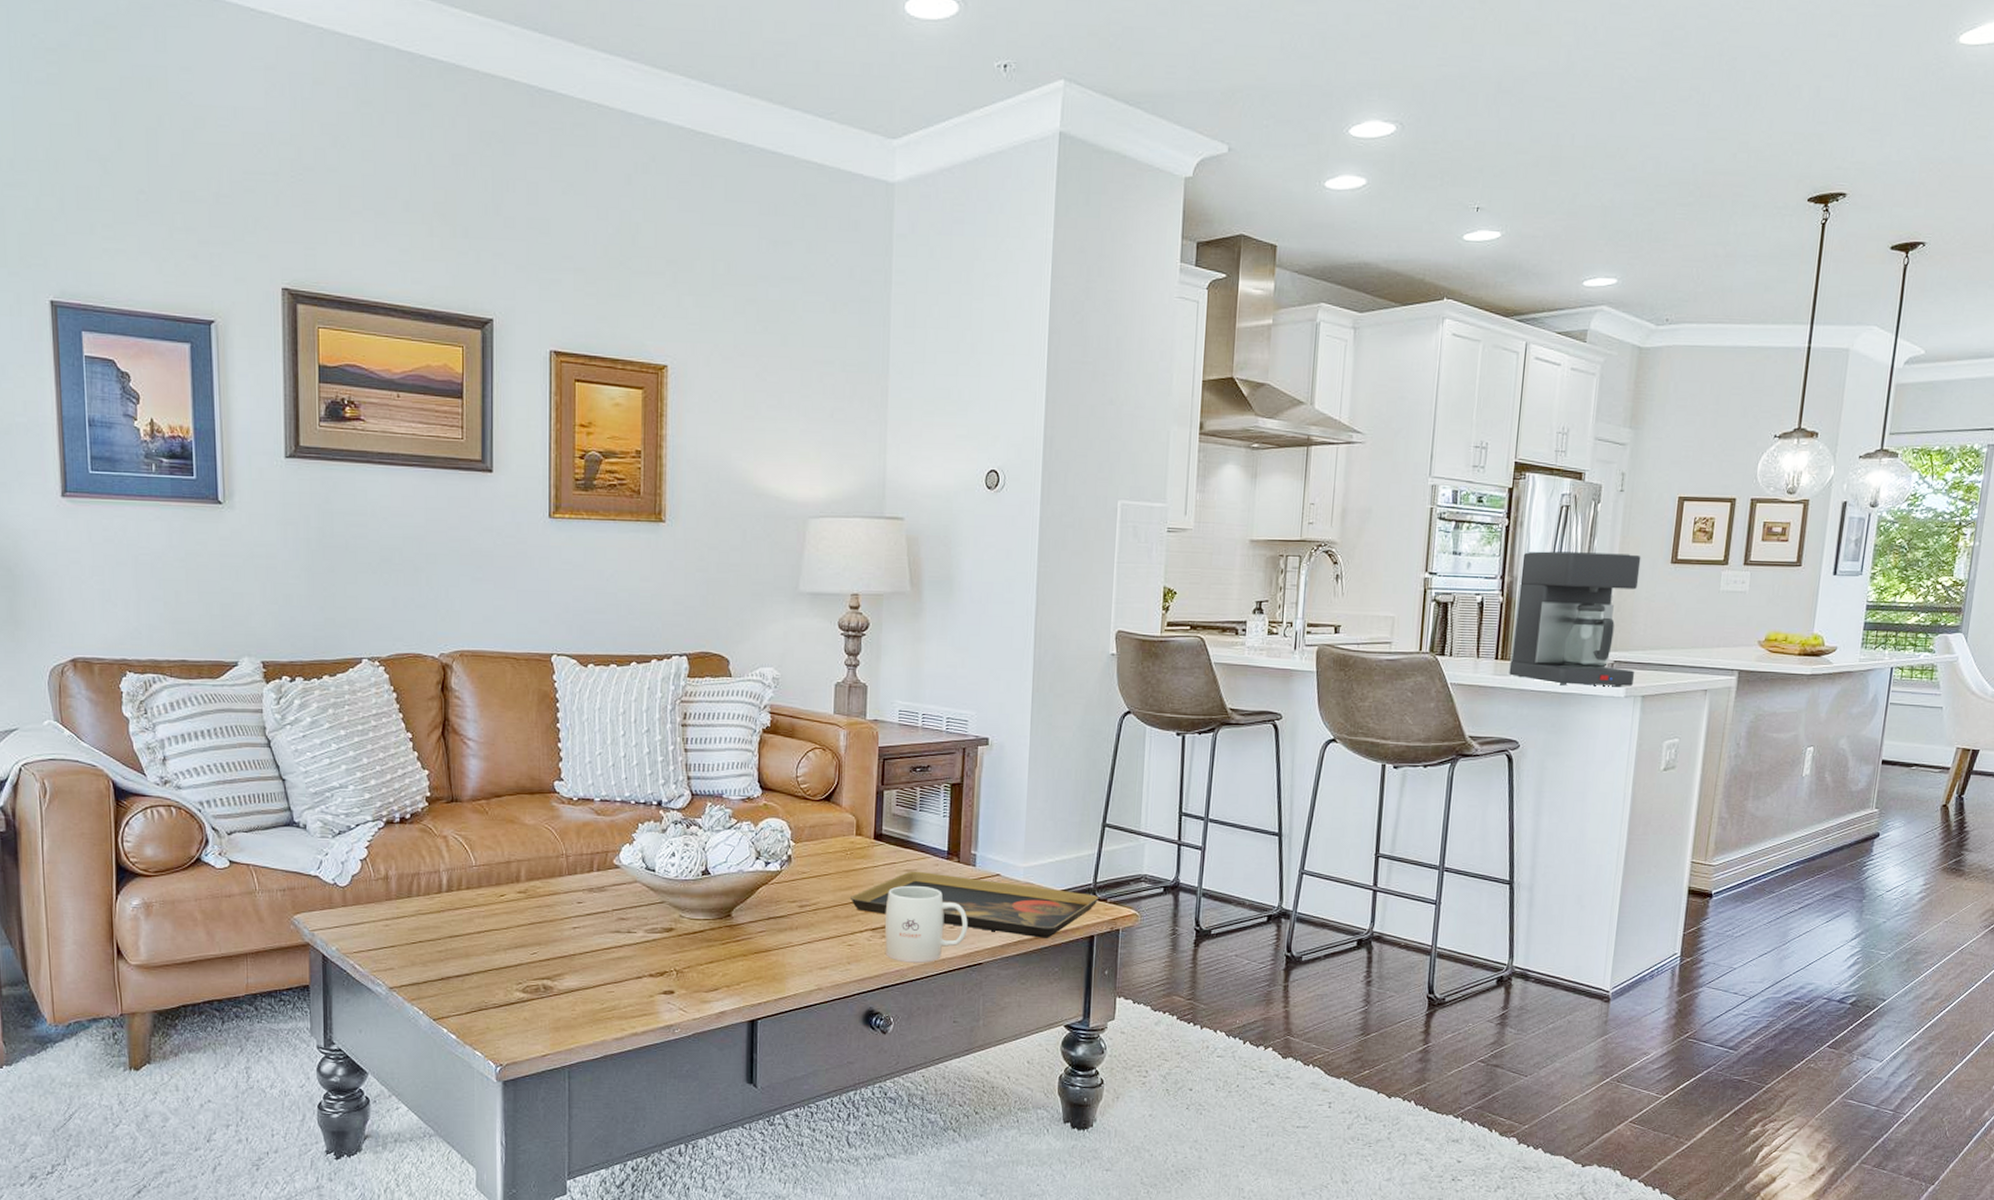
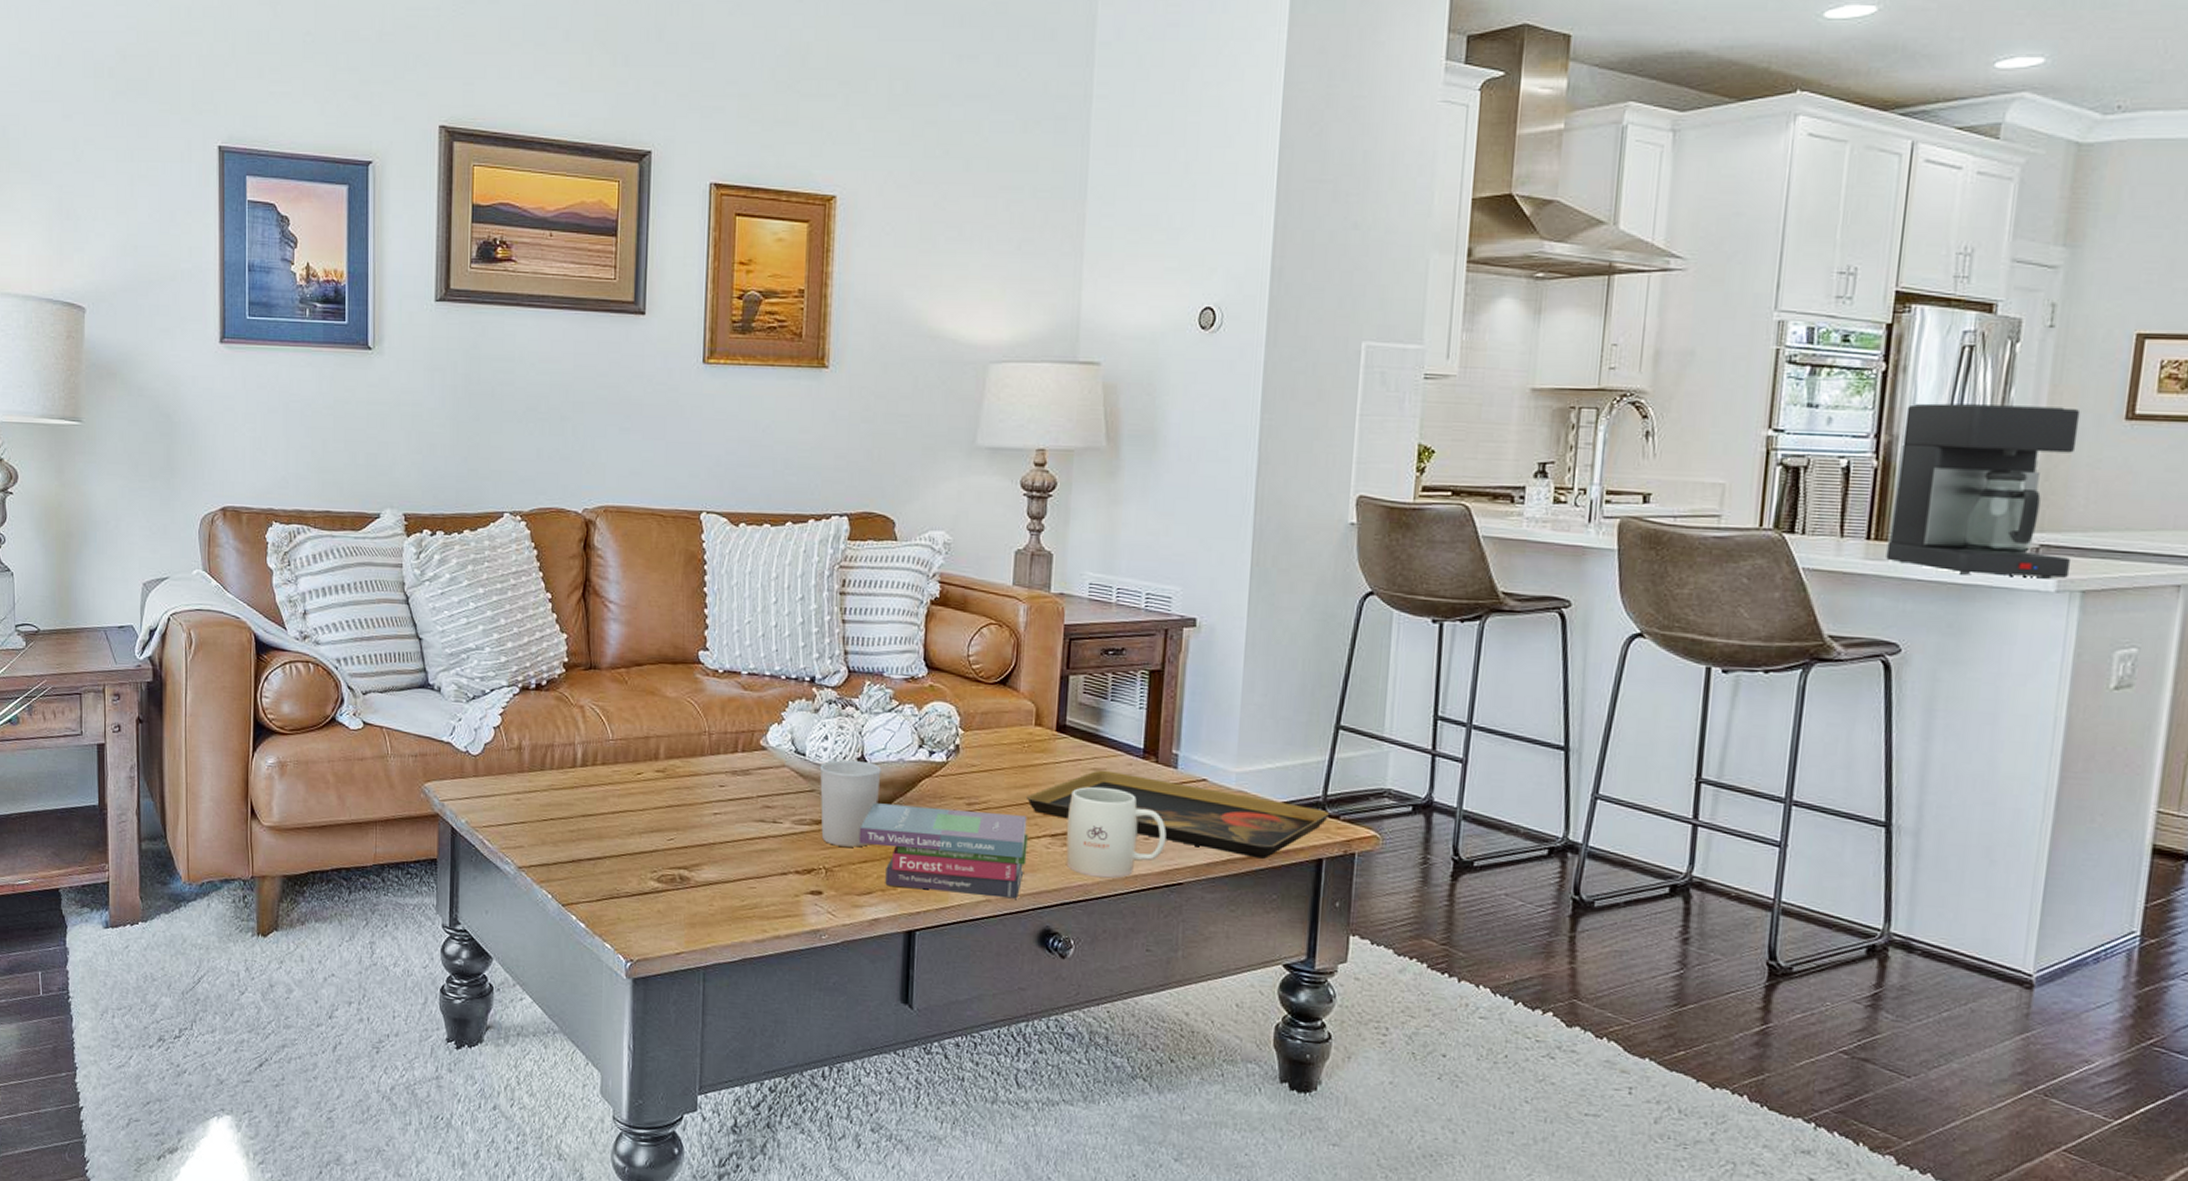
candle holder: none [668,873,724,950] -> present [819,759,882,848]
books: none [705,910,852,986] -> present [858,803,1028,899]

